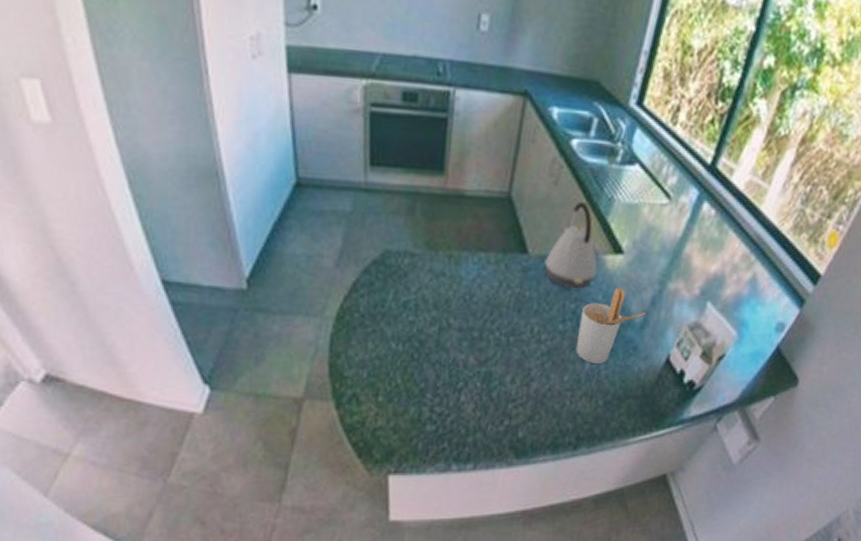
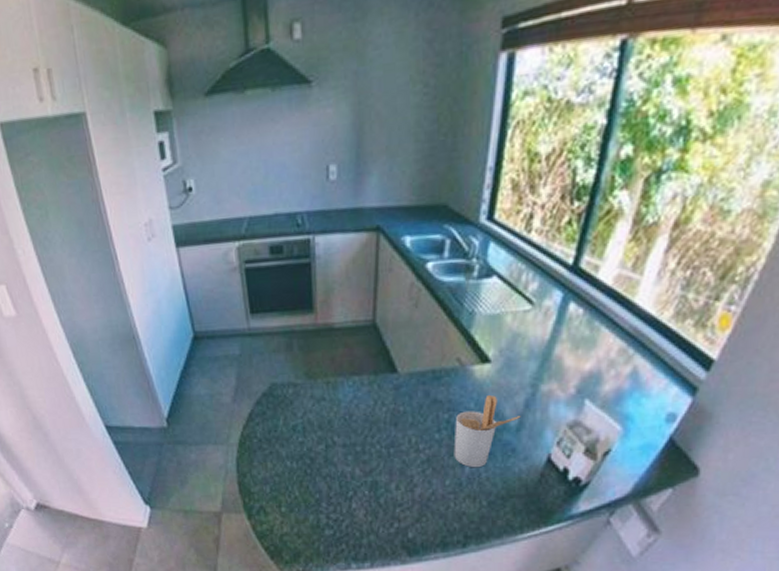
kettle: present [545,201,598,290] -> none [414,318,466,401]

